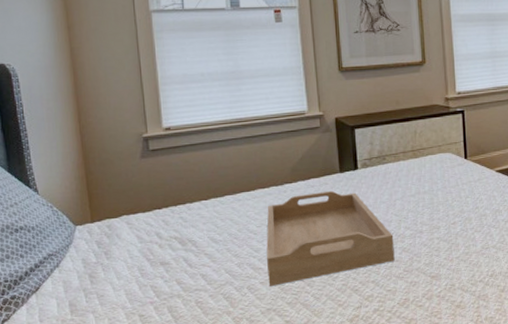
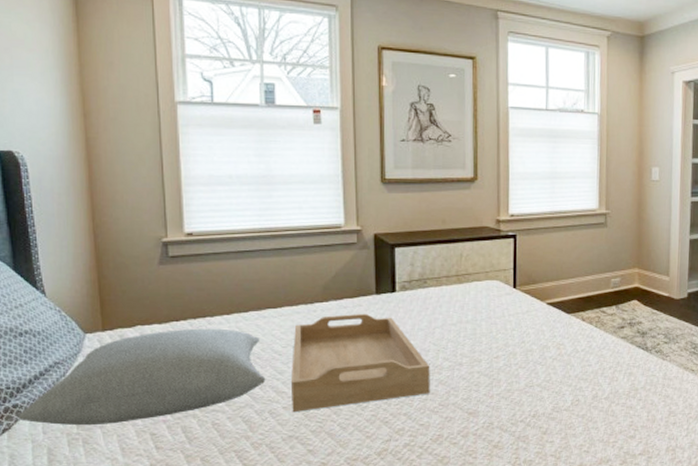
pillow: none [17,213,243,313] -> present [19,328,265,426]

